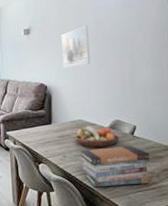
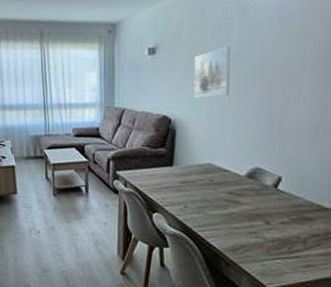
fruit bowl: present [75,125,120,148] -> none [201,171,258,200]
book stack: present [81,145,151,188] -> none [206,200,296,251]

